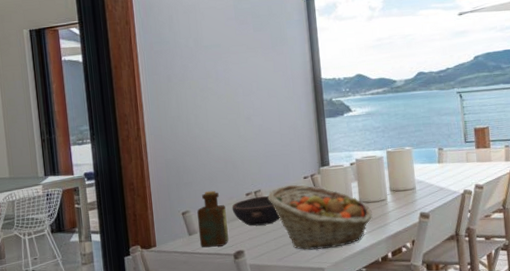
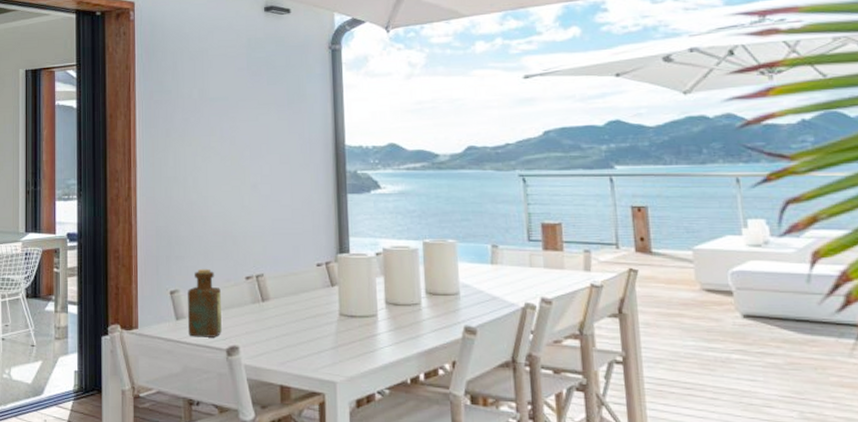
bowl: present [232,195,280,226] -> none [228,282,285,318]
fruit basket: present [267,184,372,250] -> none [271,272,401,358]

